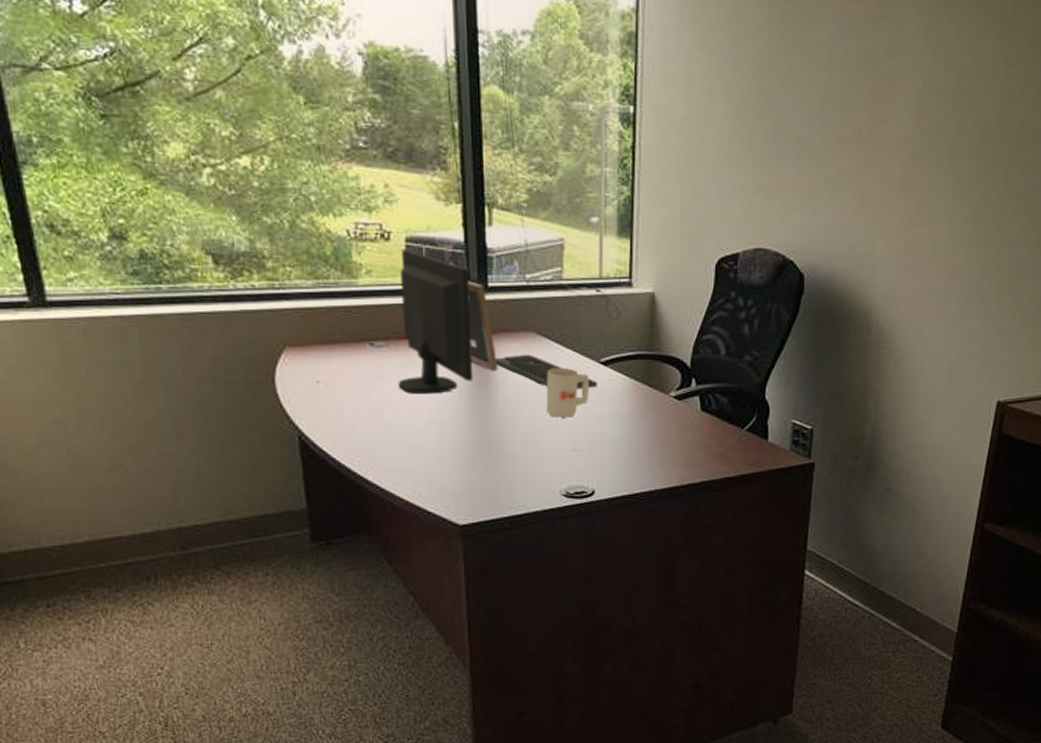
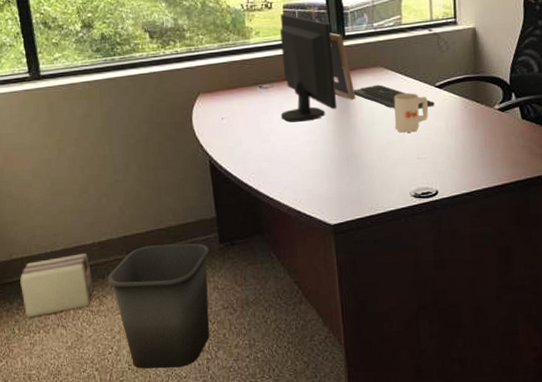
box: none [25,548,133,629] -> present [20,253,93,318]
waste bin: none [154,540,298,693] -> present [108,243,210,369]

